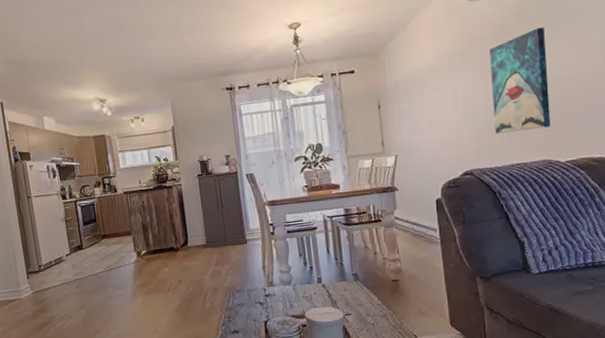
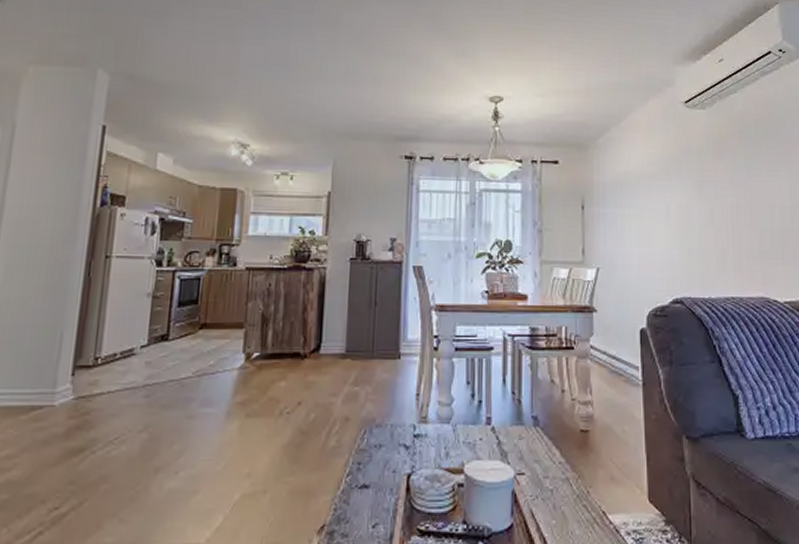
wall art: present [489,27,551,134] -> none [706,149,769,260]

